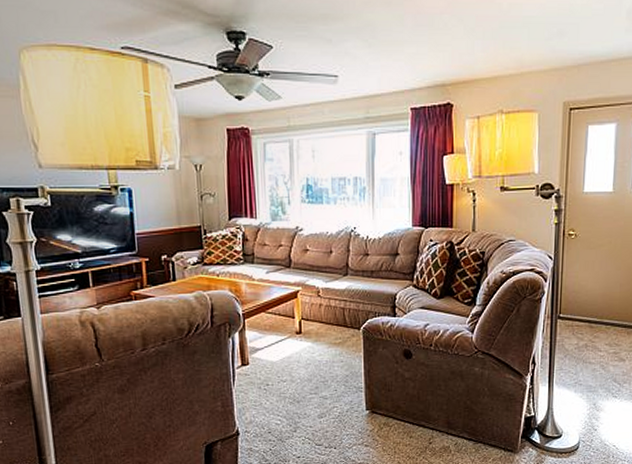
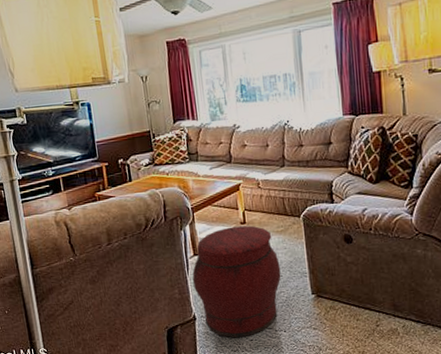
ottoman: none [238,336,336,455] -> present [192,225,281,338]

